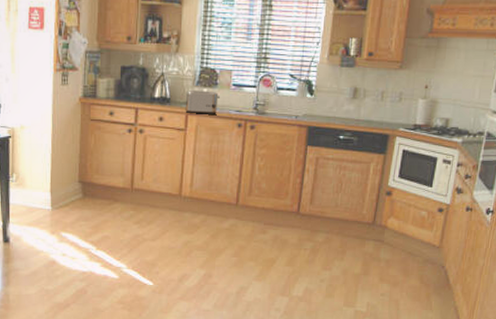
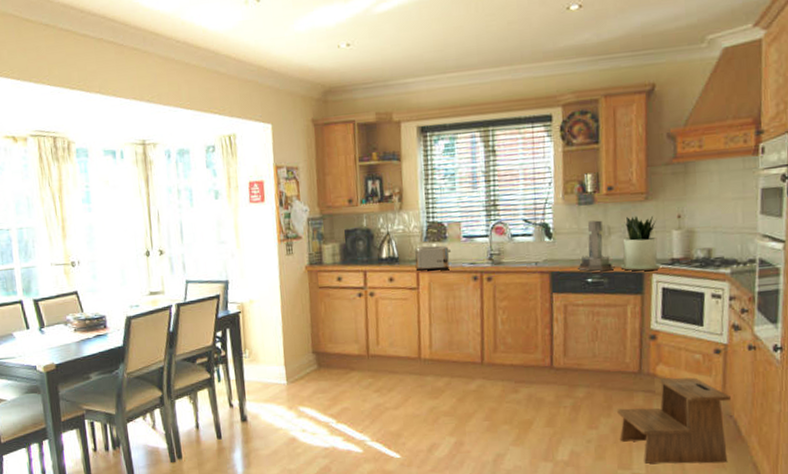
paper towel holder: none [333,82,364,130] -> present [578,220,614,272]
step stool: none [348,230,445,306] -> present [617,377,731,464]
planter: none [369,82,407,134] -> present [619,215,660,272]

